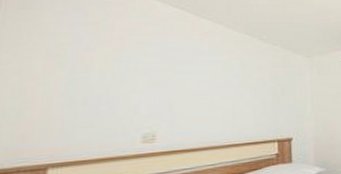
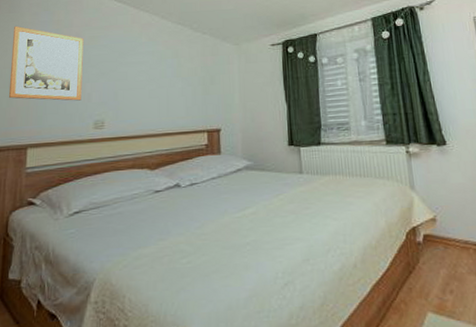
wall art: none [18,25,129,113] -> present [8,25,84,101]

